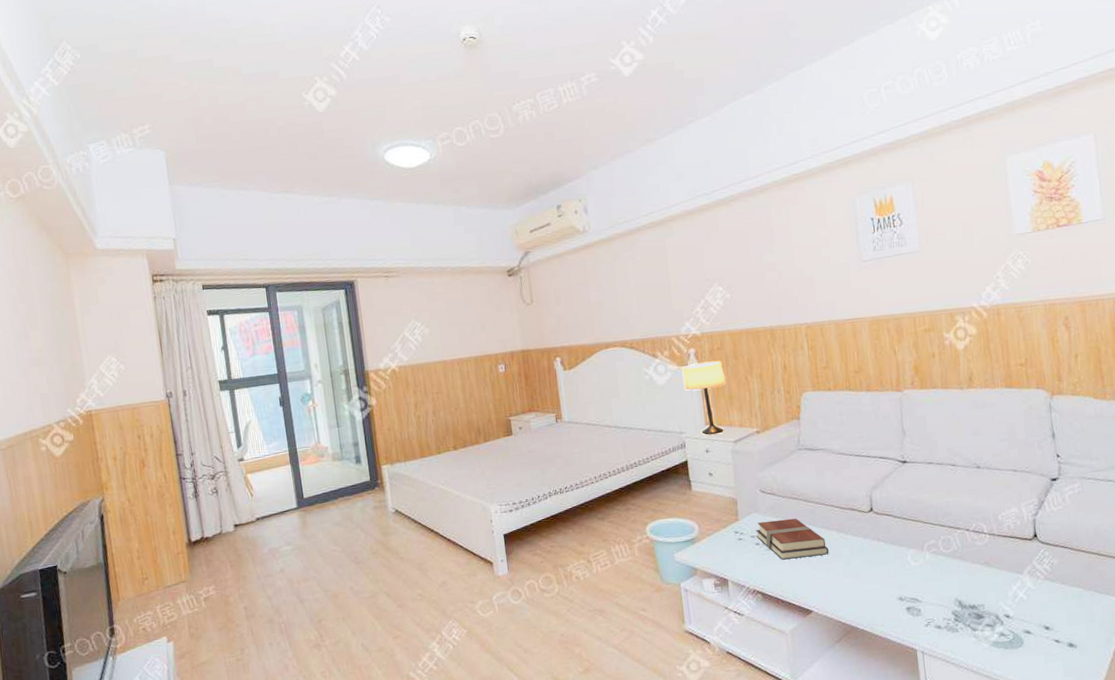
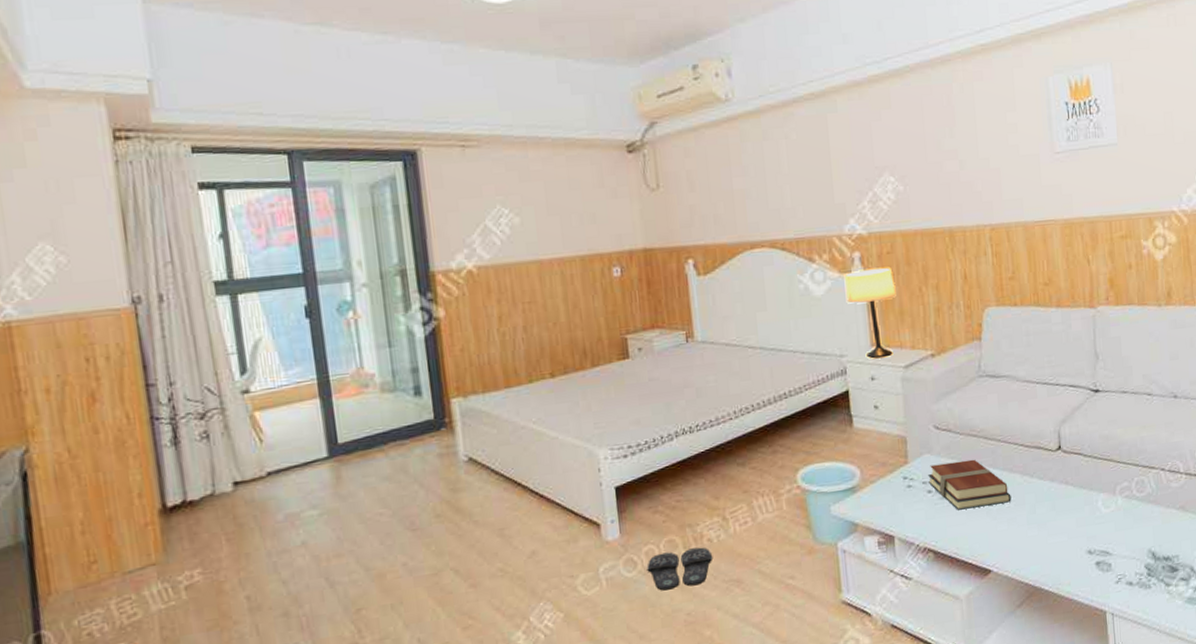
slippers: none [529,583,581,616] -> present [647,547,713,591]

